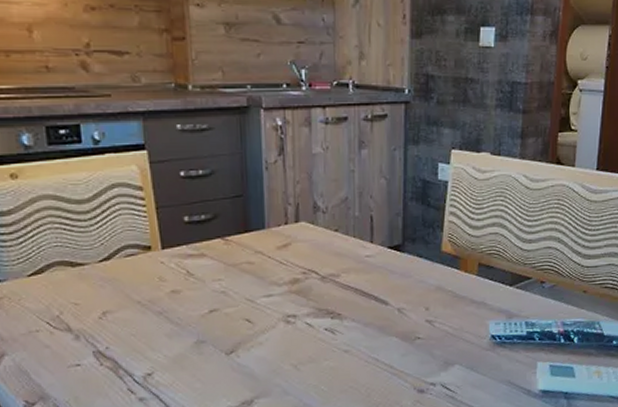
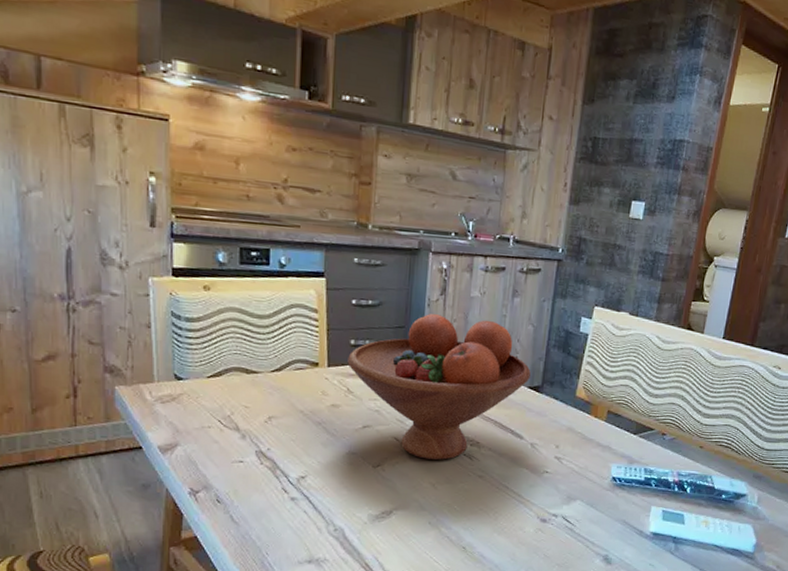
fruit bowl: none [183,177,389,339] -> present [347,314,531,460]

